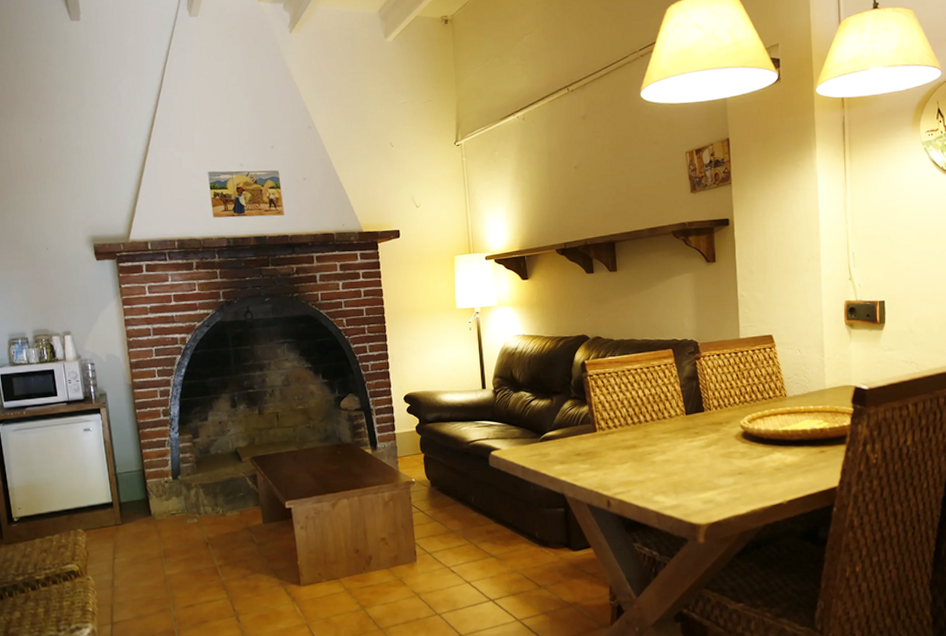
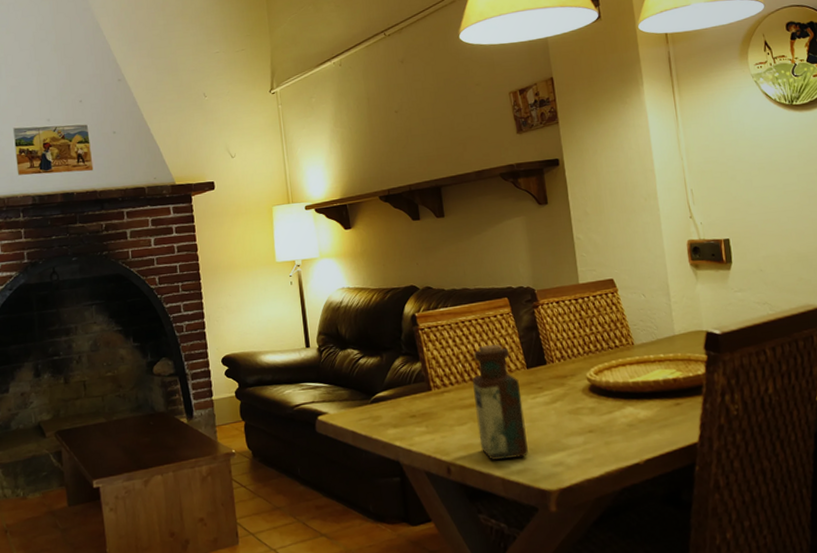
bottle: none [635,391,682,496] -> present [472,343,528,460]

